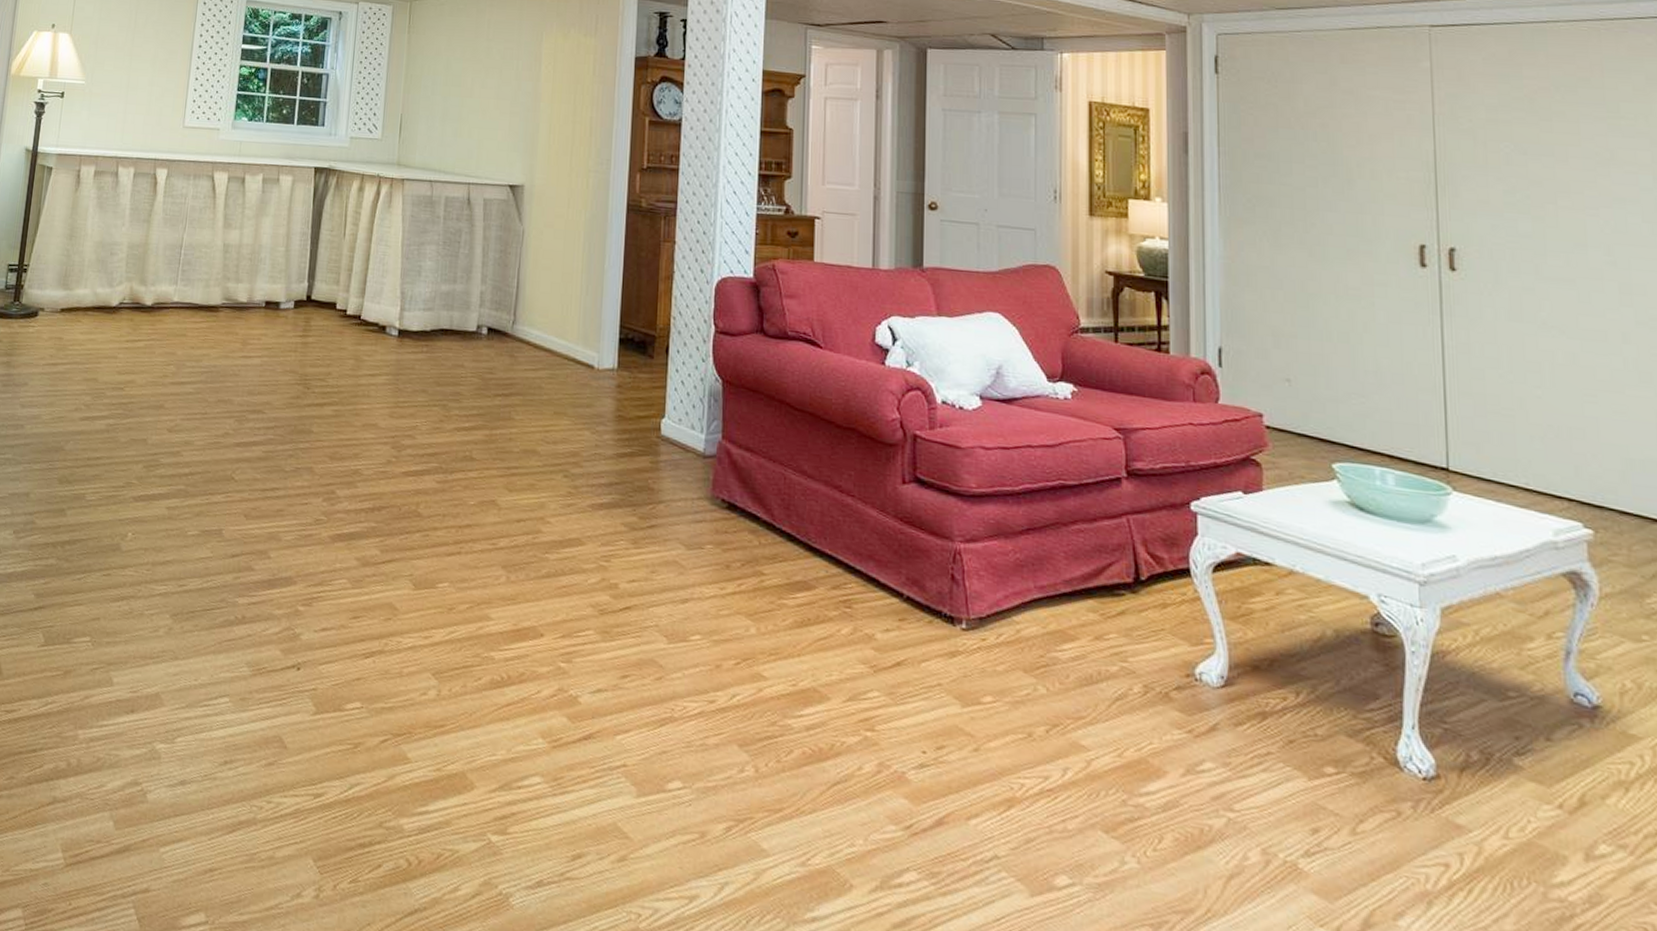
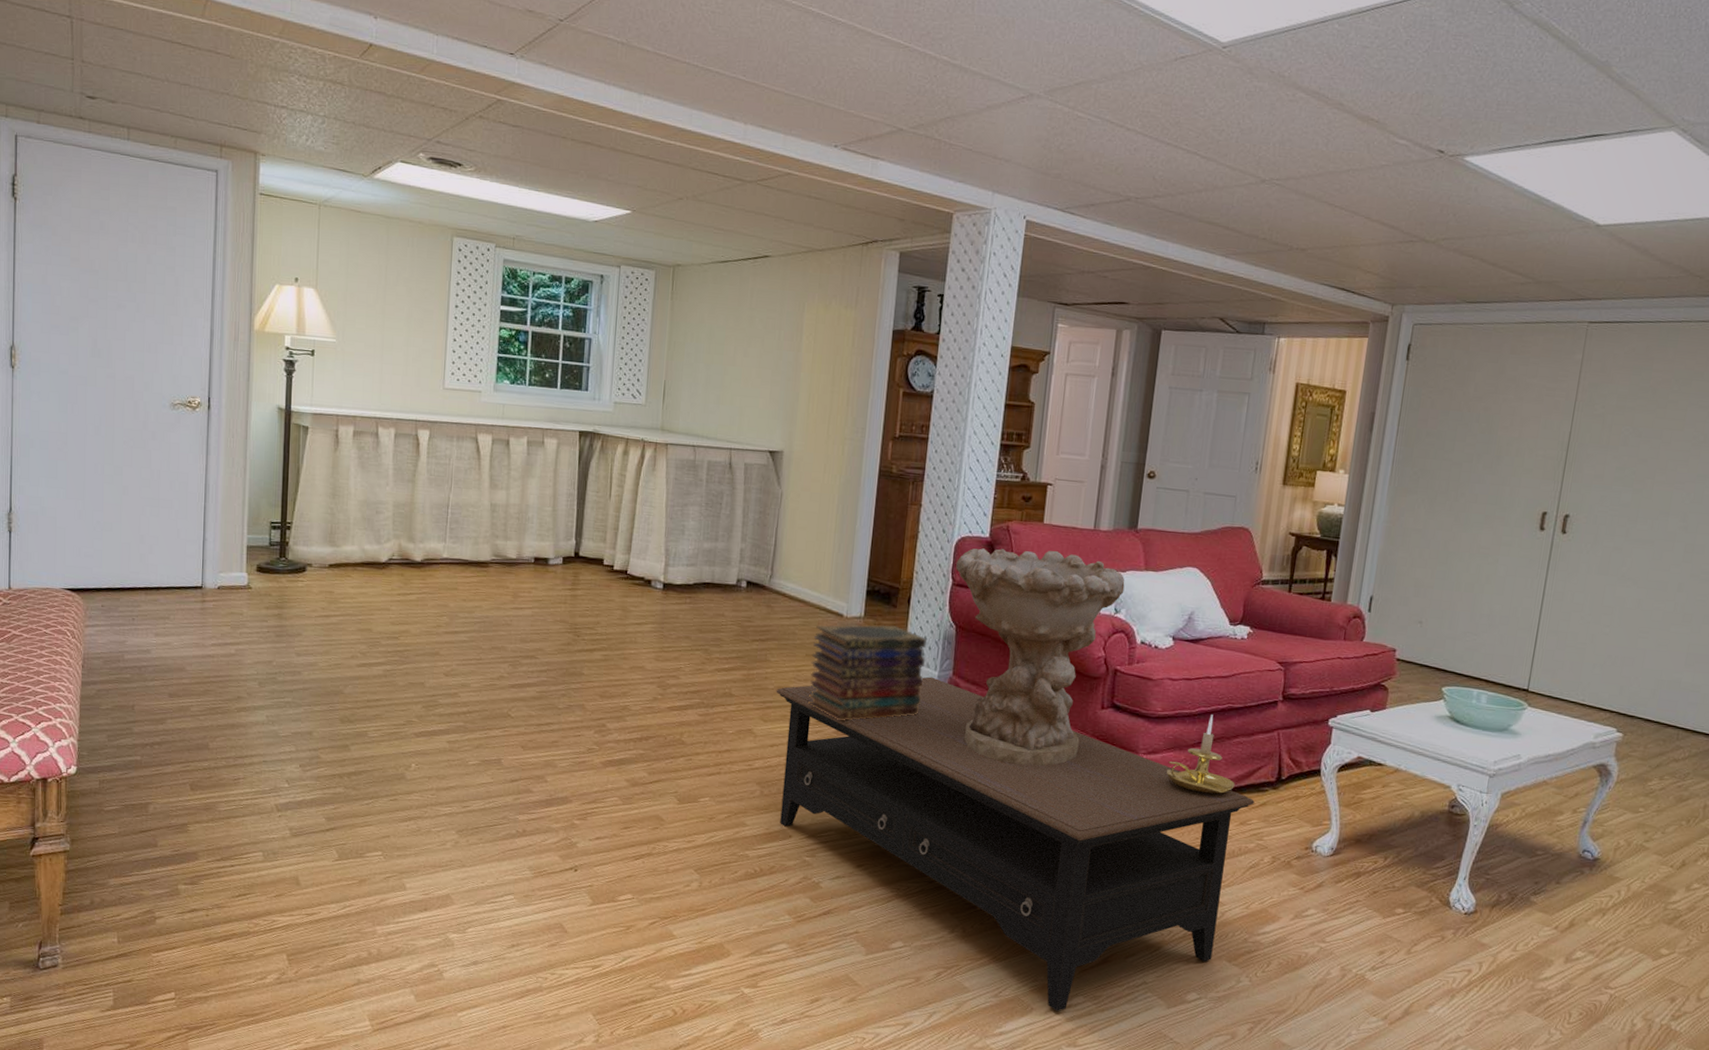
coffee table: none [522,440,1110,893] -> present [776,676,1255,1012]
book stack: none [557,377,691,493] -> present [807,624,928,721]
decorative bowl: none [718,290,915,555] -> present [956,548,1125,766]
candle holder: none [992,493,1081,598] -> present [1166,715,1235,795]

